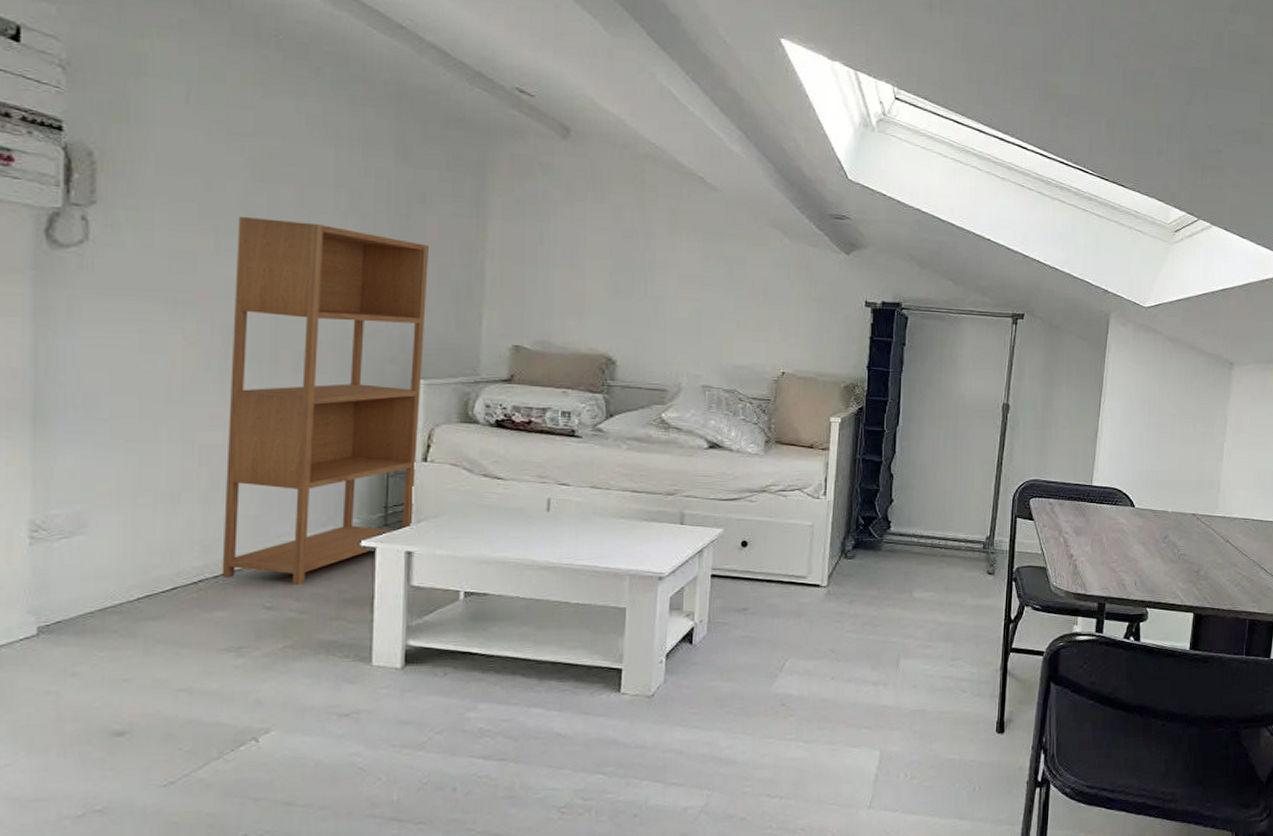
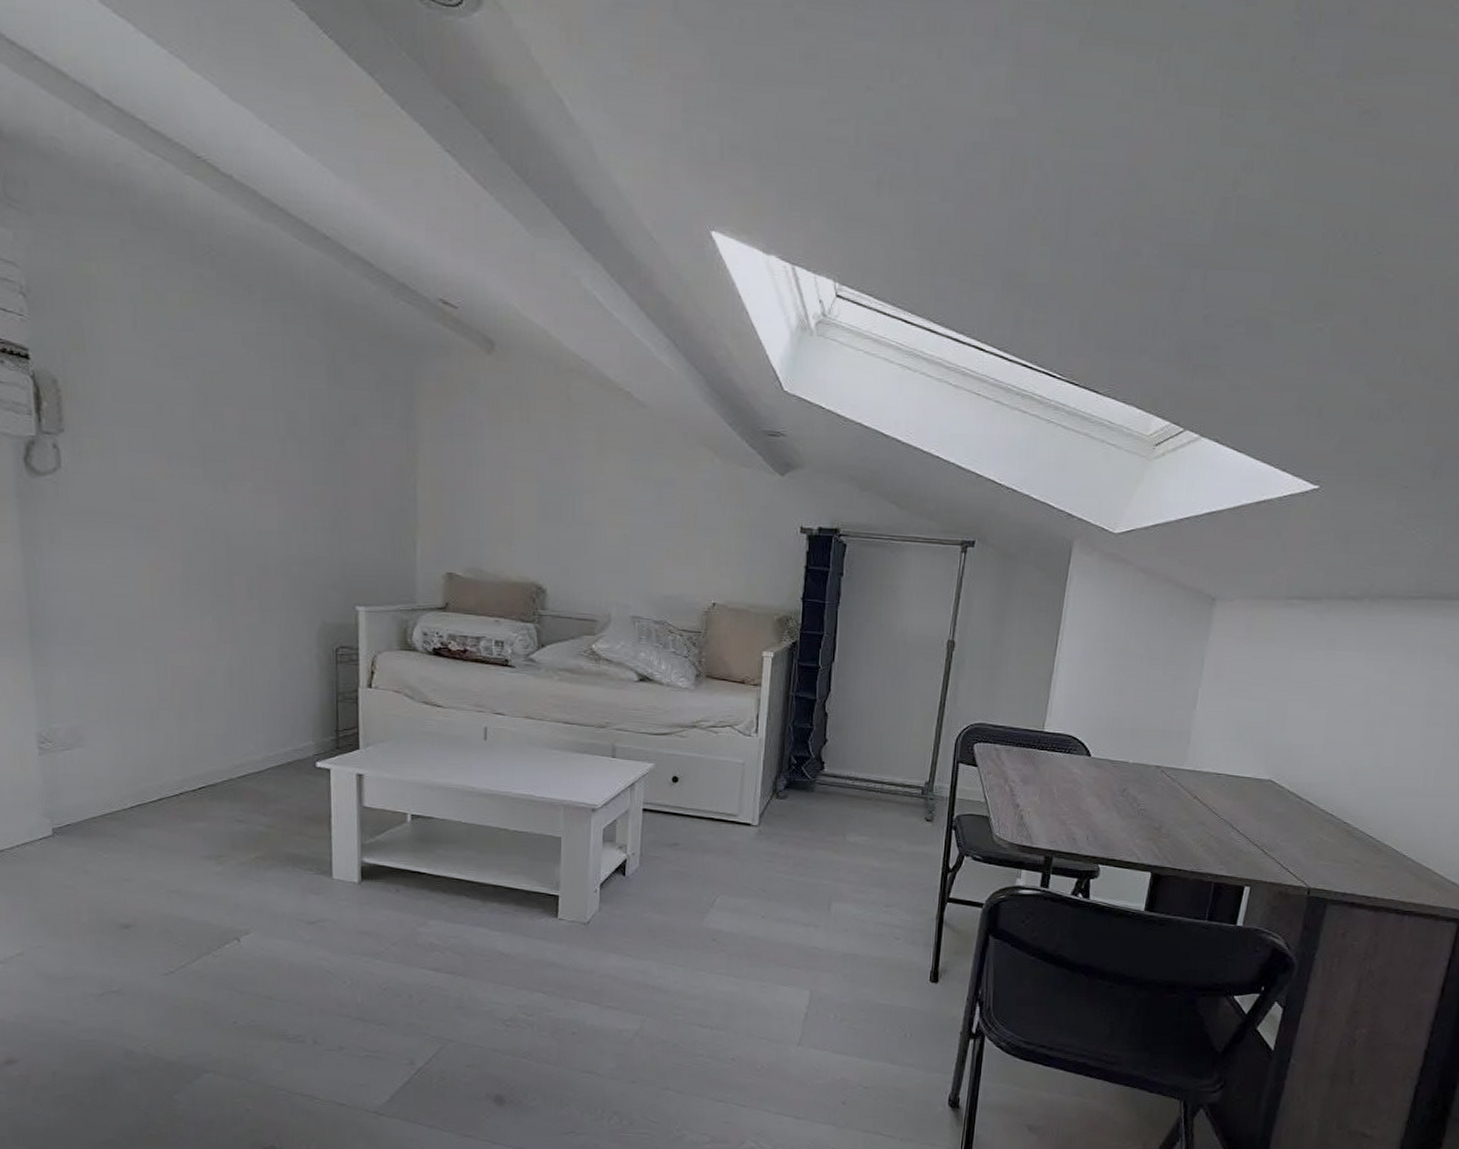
bookcase: present [222,217,429,586] -> none [188,443,364,802]

